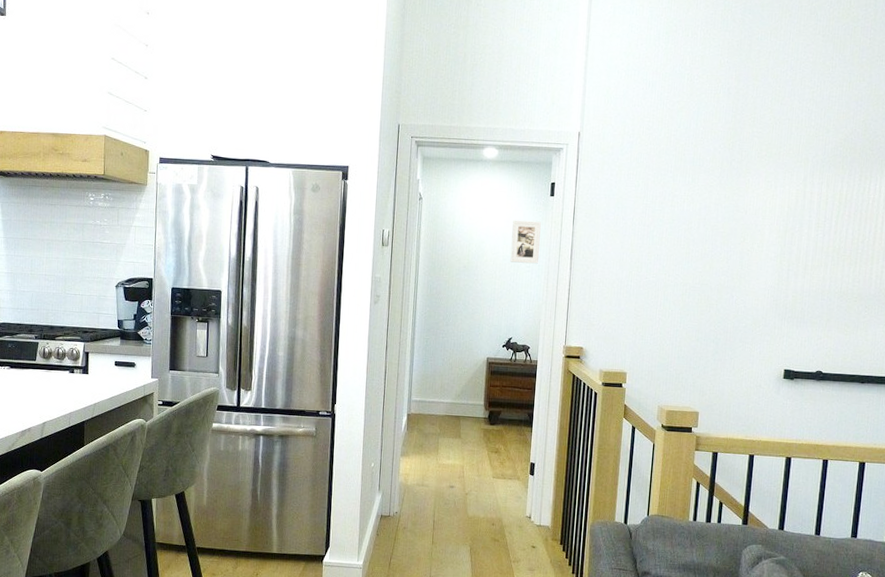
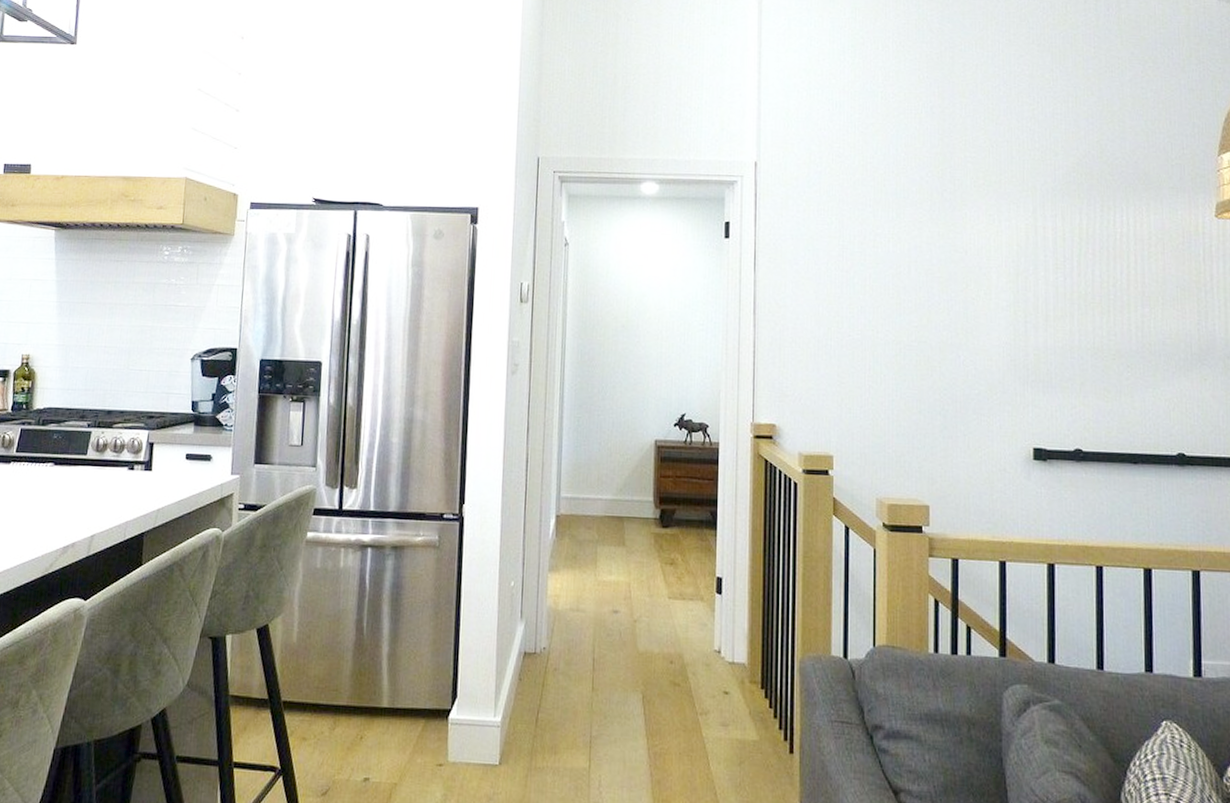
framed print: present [510,220,541,264] -> none [679,267,715,321]

